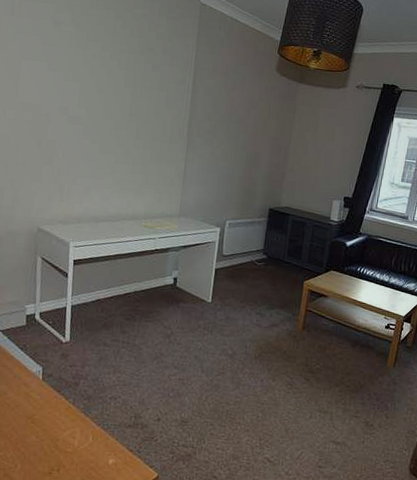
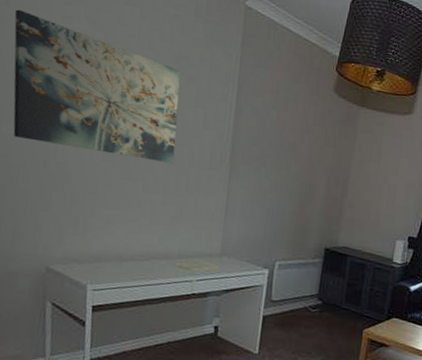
wall art: none [14,18,147,138] -> present [13,9,181,163]

